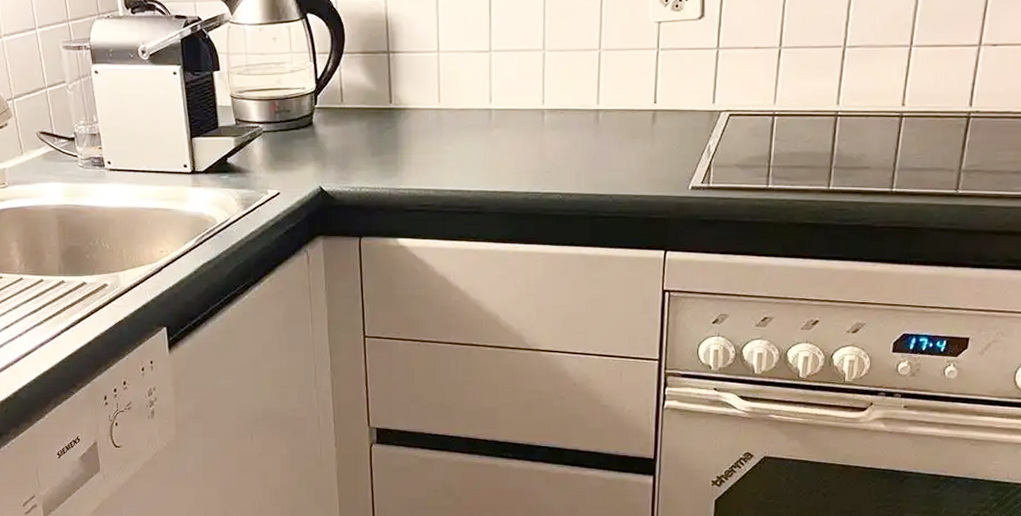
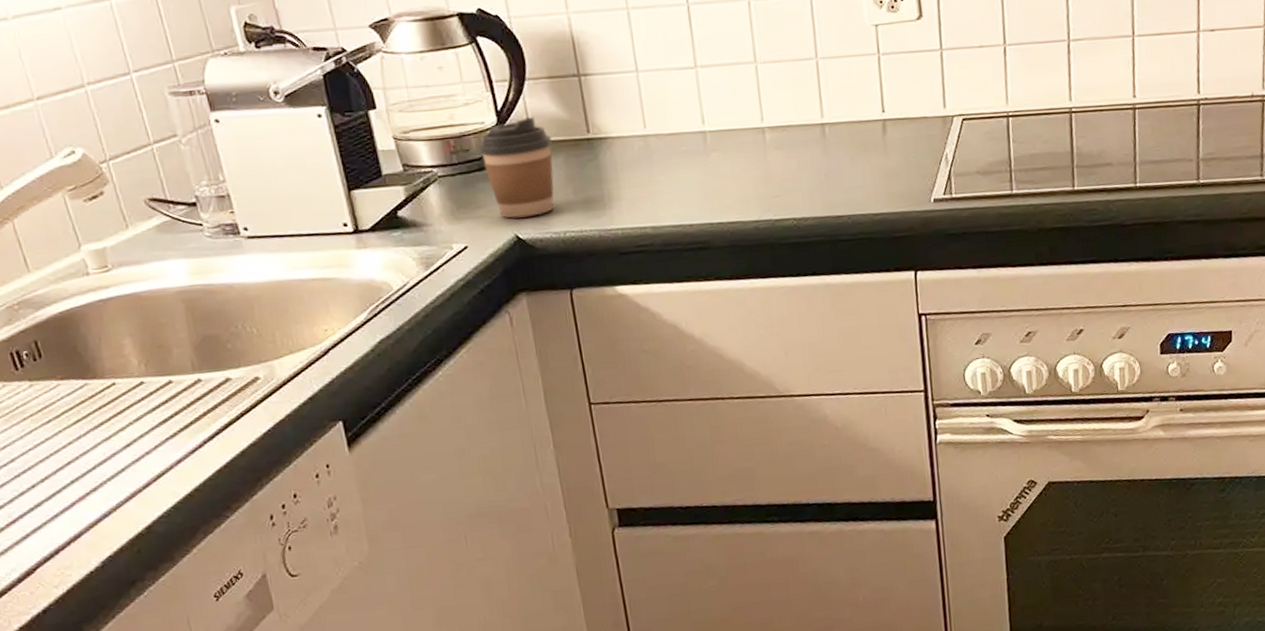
coffee cup: none [298,86,359,172] -> present [479,117,555,218]

